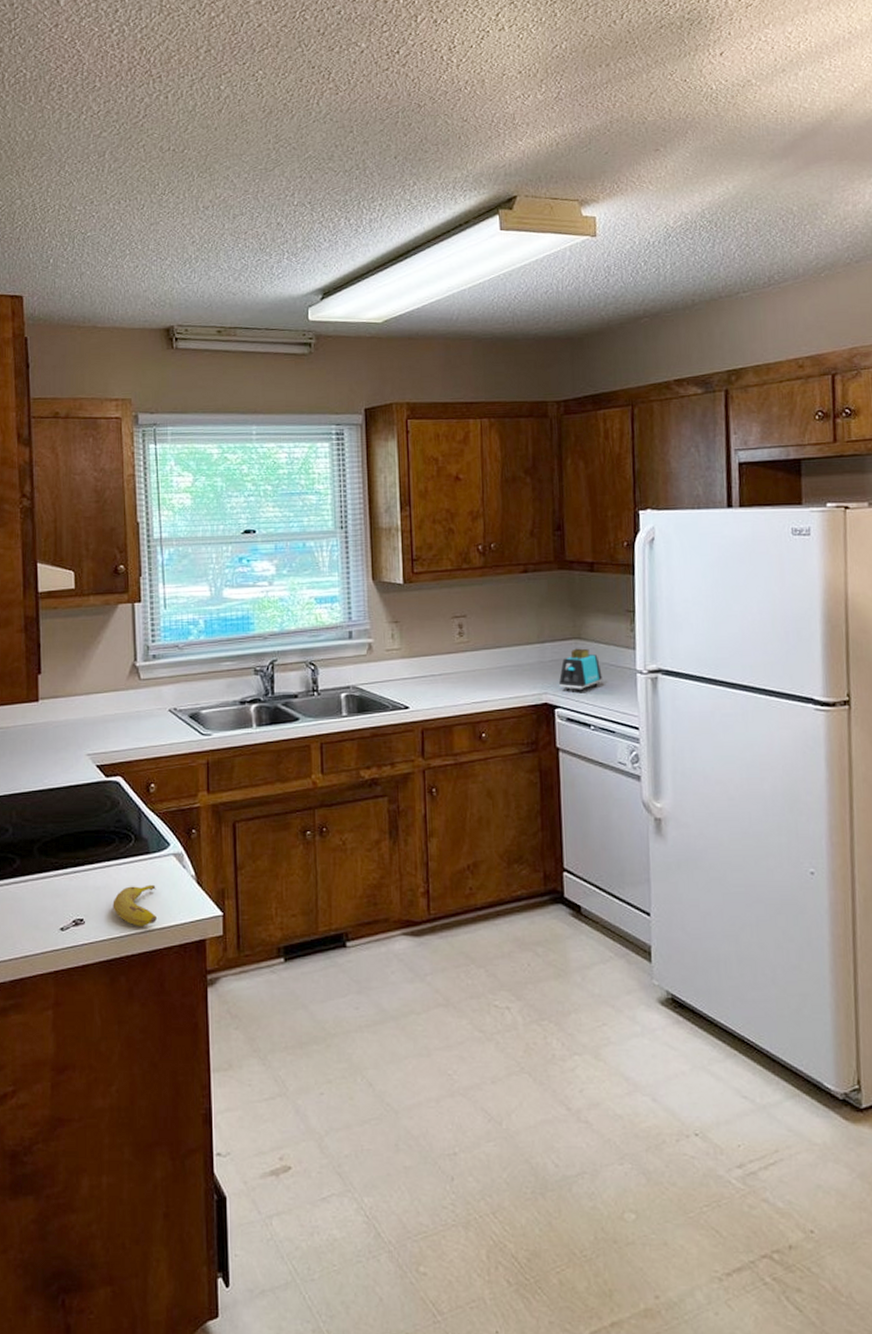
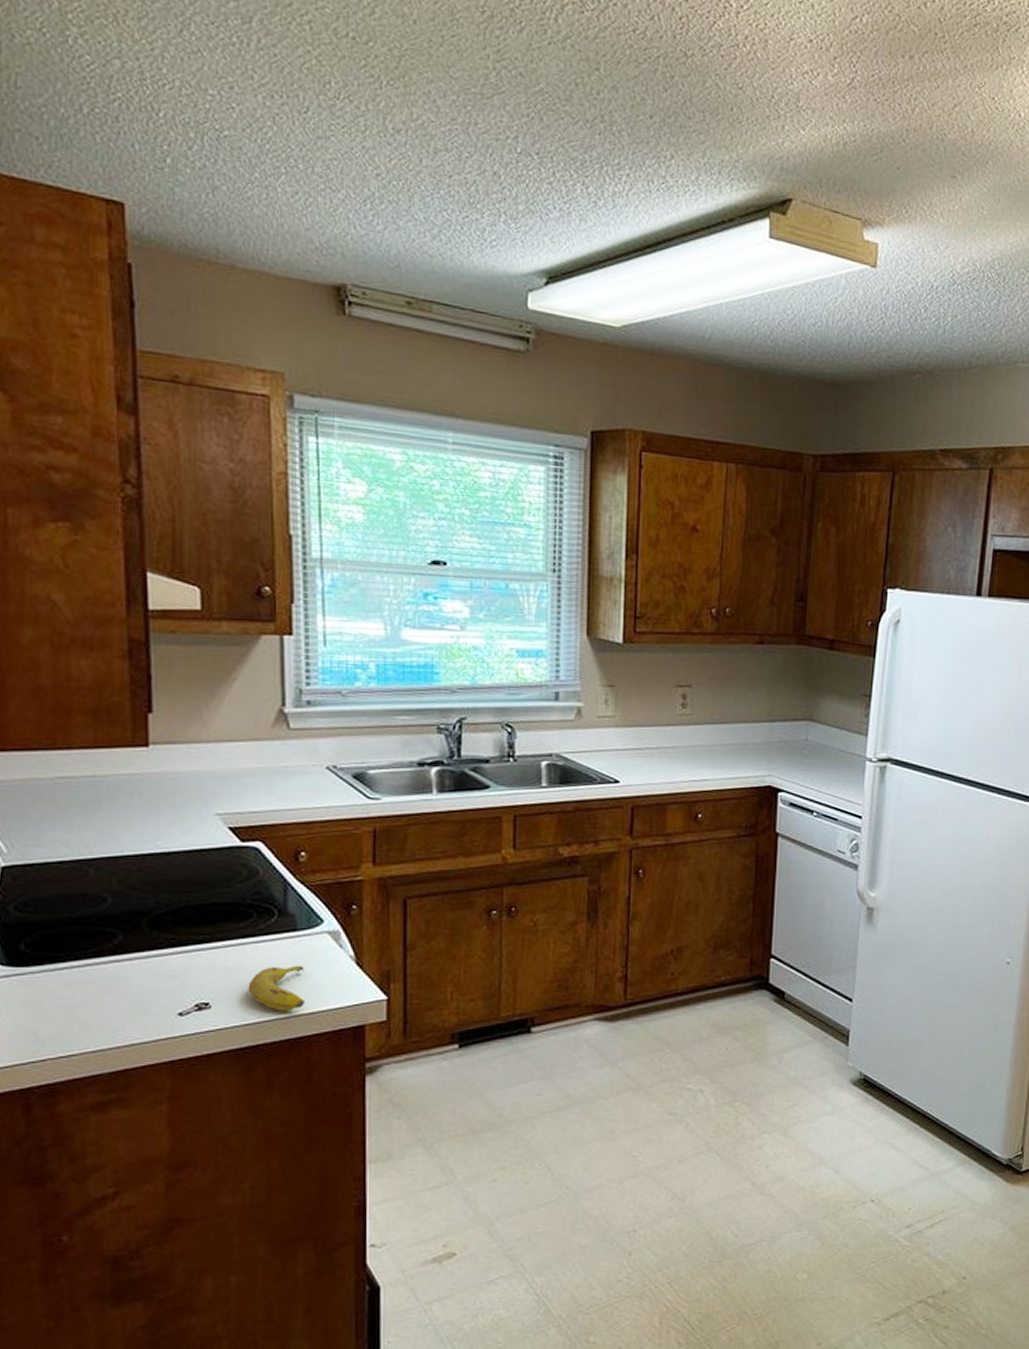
toaster: present [559,648,602,692] -> none [785,730,831,777]

